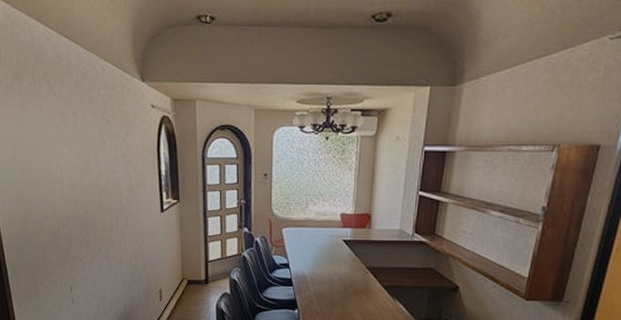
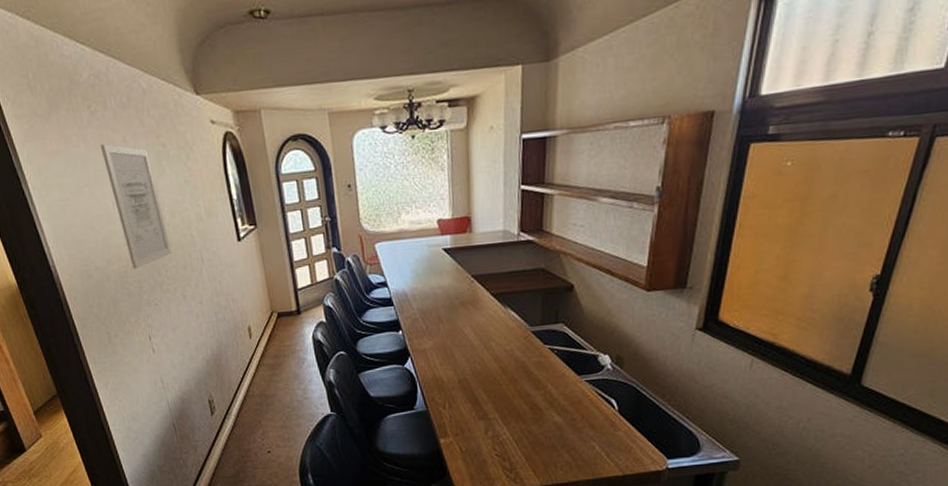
wall art: none [52,114,102,227] -> present [100,143,172,270]

